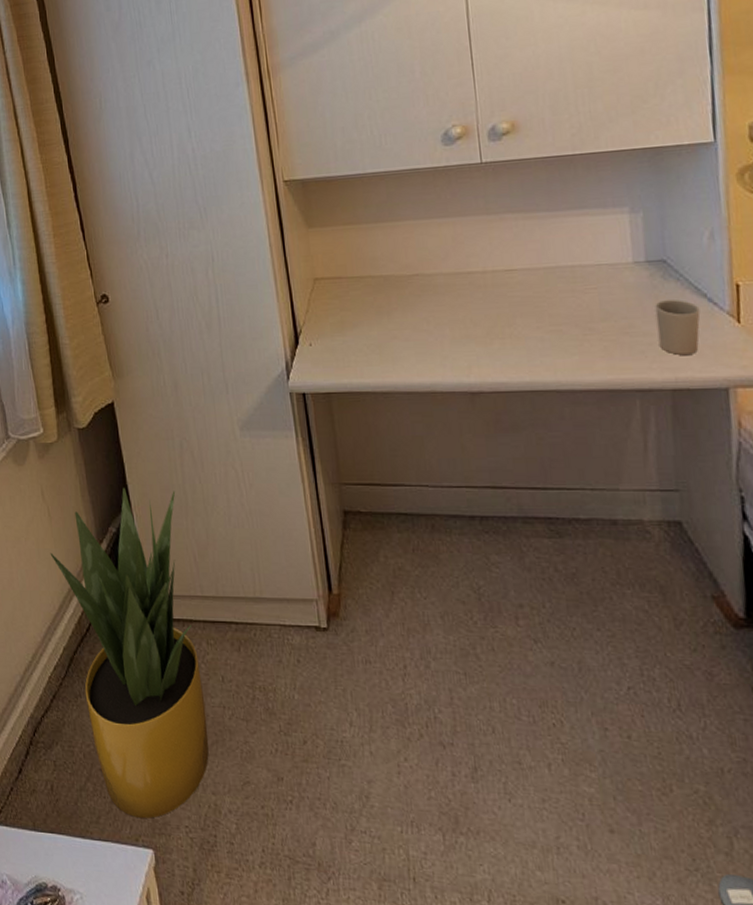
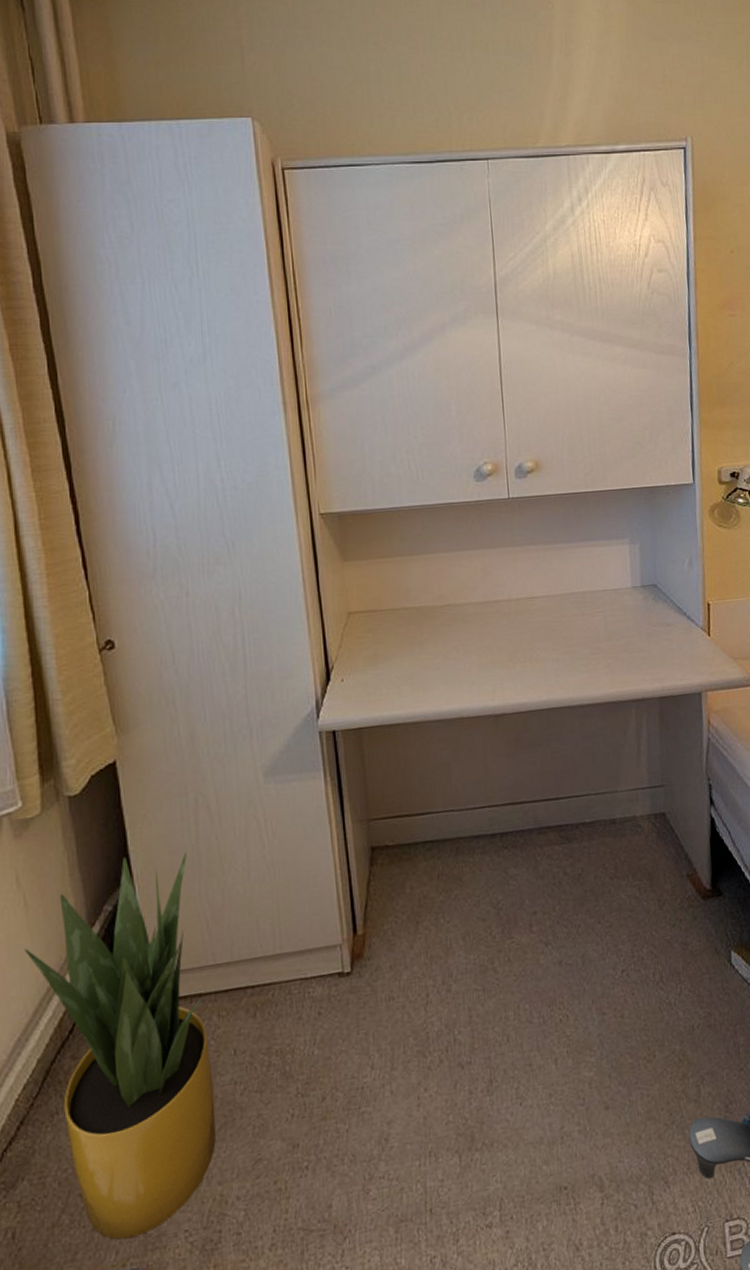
mug: present [655,300,701,356] -> none [648,618,682,667]

